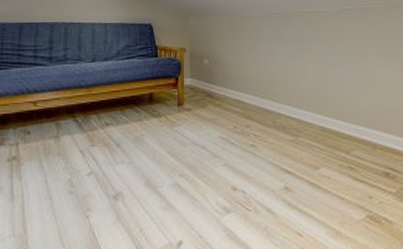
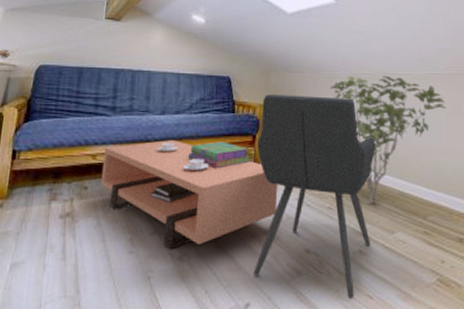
coffee table: none [41,85,202,190] -> present [100,140,278,250]
stack of books: none [118,85,174,111] -> present [188,141,250,169]
armchair: none [180,37,295,237] -> present [253,94,375,300]
shrub: none [244,13,361,141] -> present [329,75,447,204]

